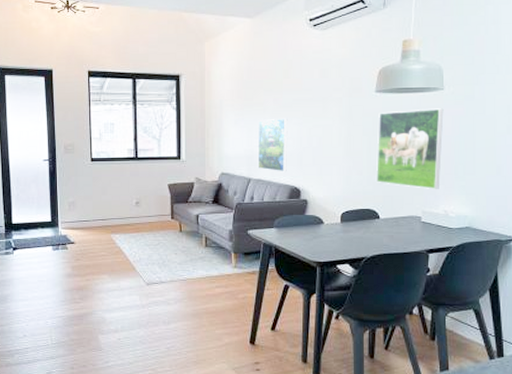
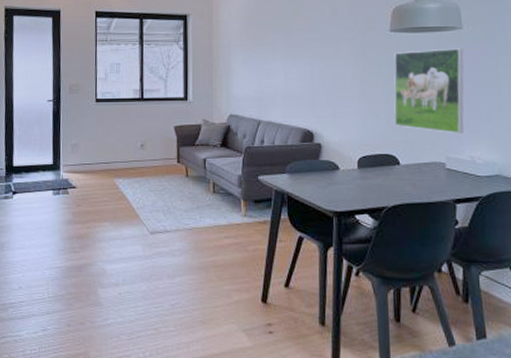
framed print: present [257,118,288,172] -> none [267,58,299,114]

